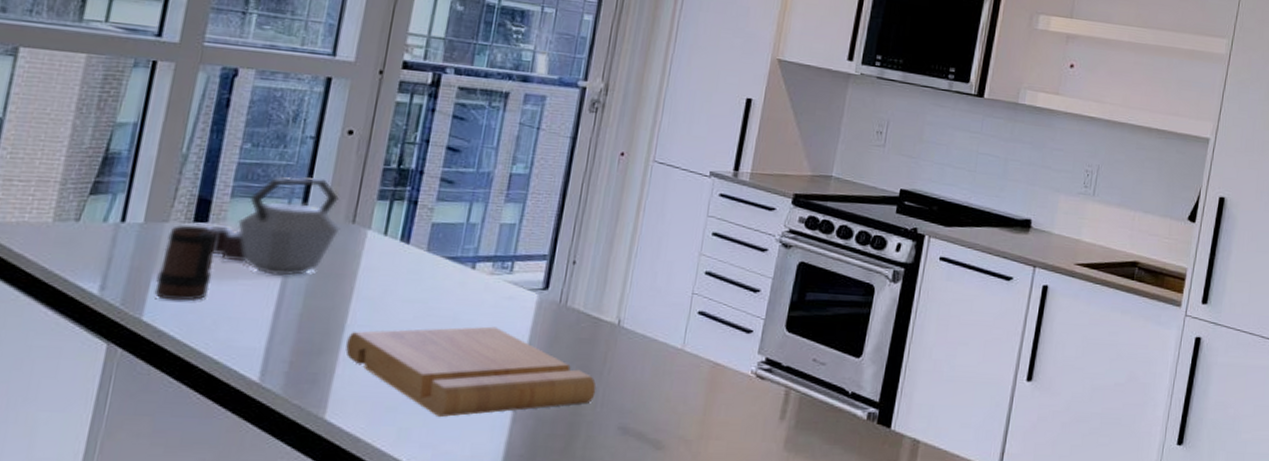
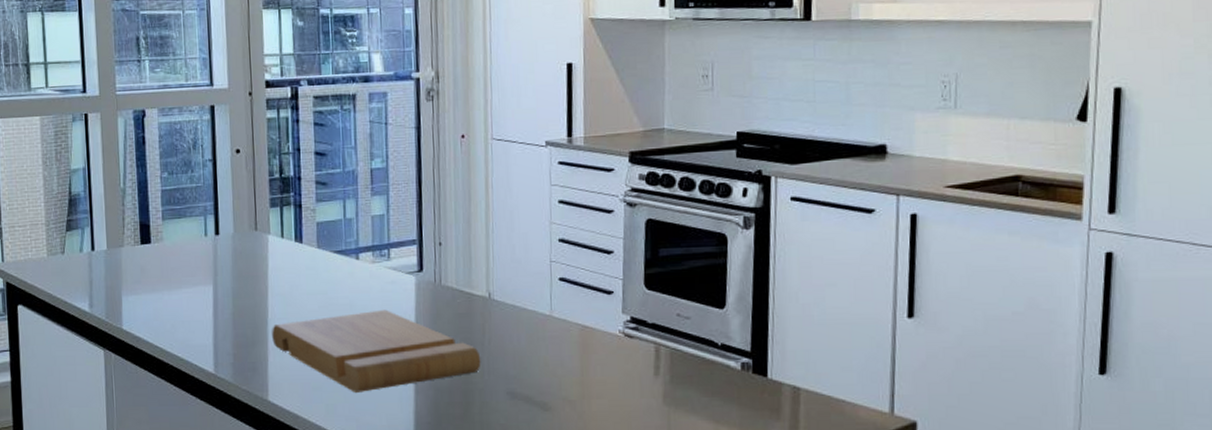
mug: present [154,224,218,302] -> none [125,247,164,311]
kettle: present [206,176,341,277] -> none [151,194,247,282]

